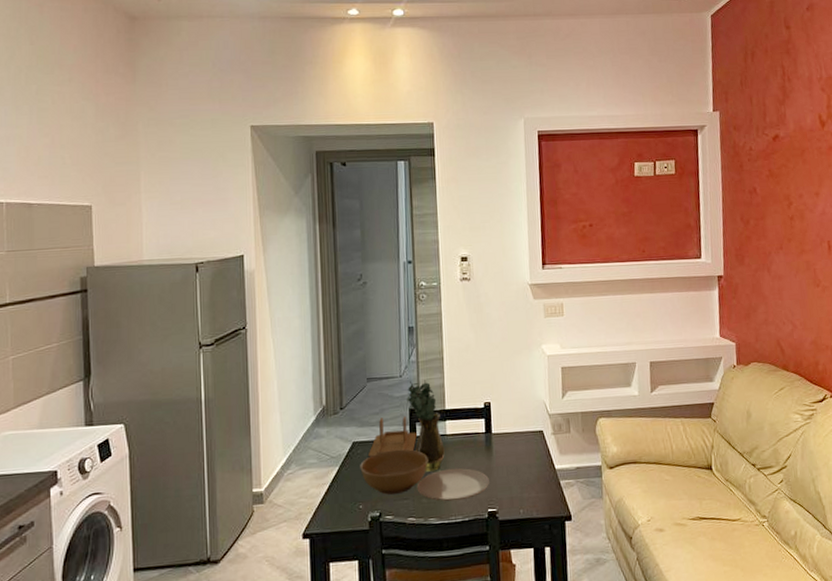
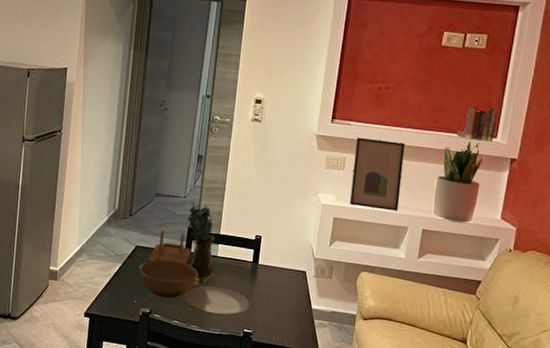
picture frame: none [570,277,624,351] -> present [349,137,405,211]
planter: none [653,265,696,349] -> present [432,142,484,223]
books: none [664,230,699,264] -> present [456,107,497,143]

